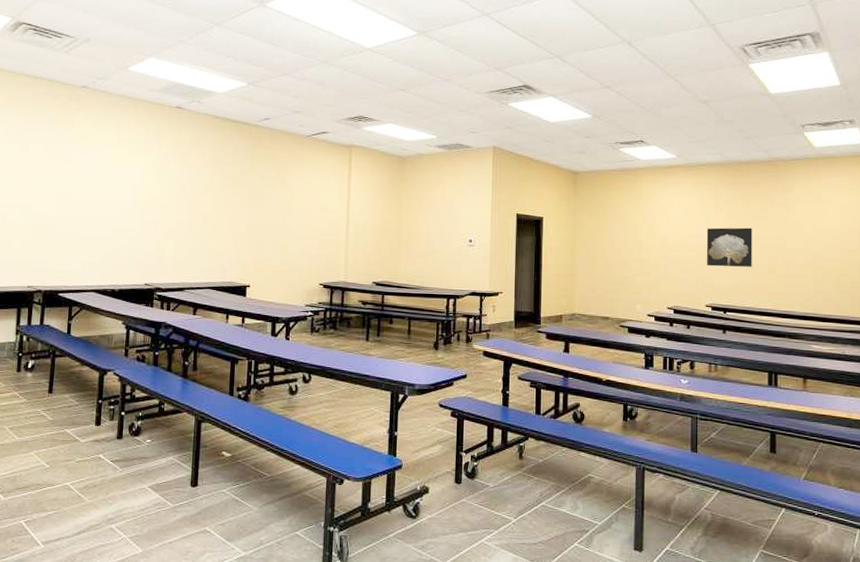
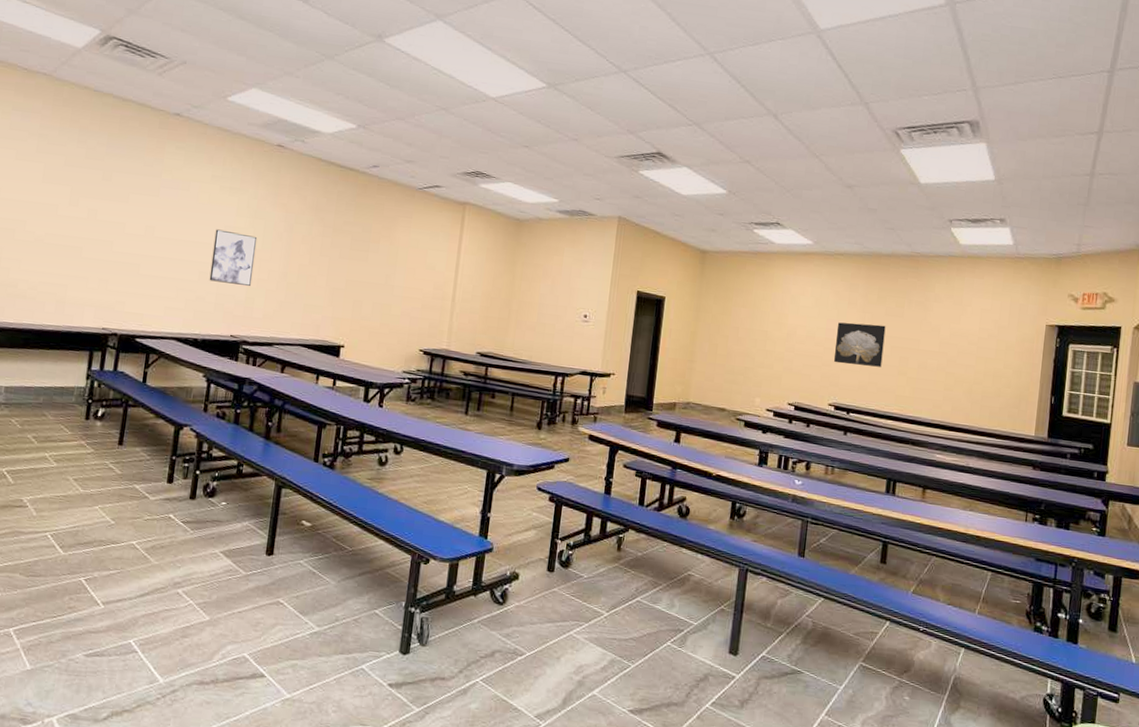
wall art: none [122,187,164,238] -> present [209,229,258,287]

